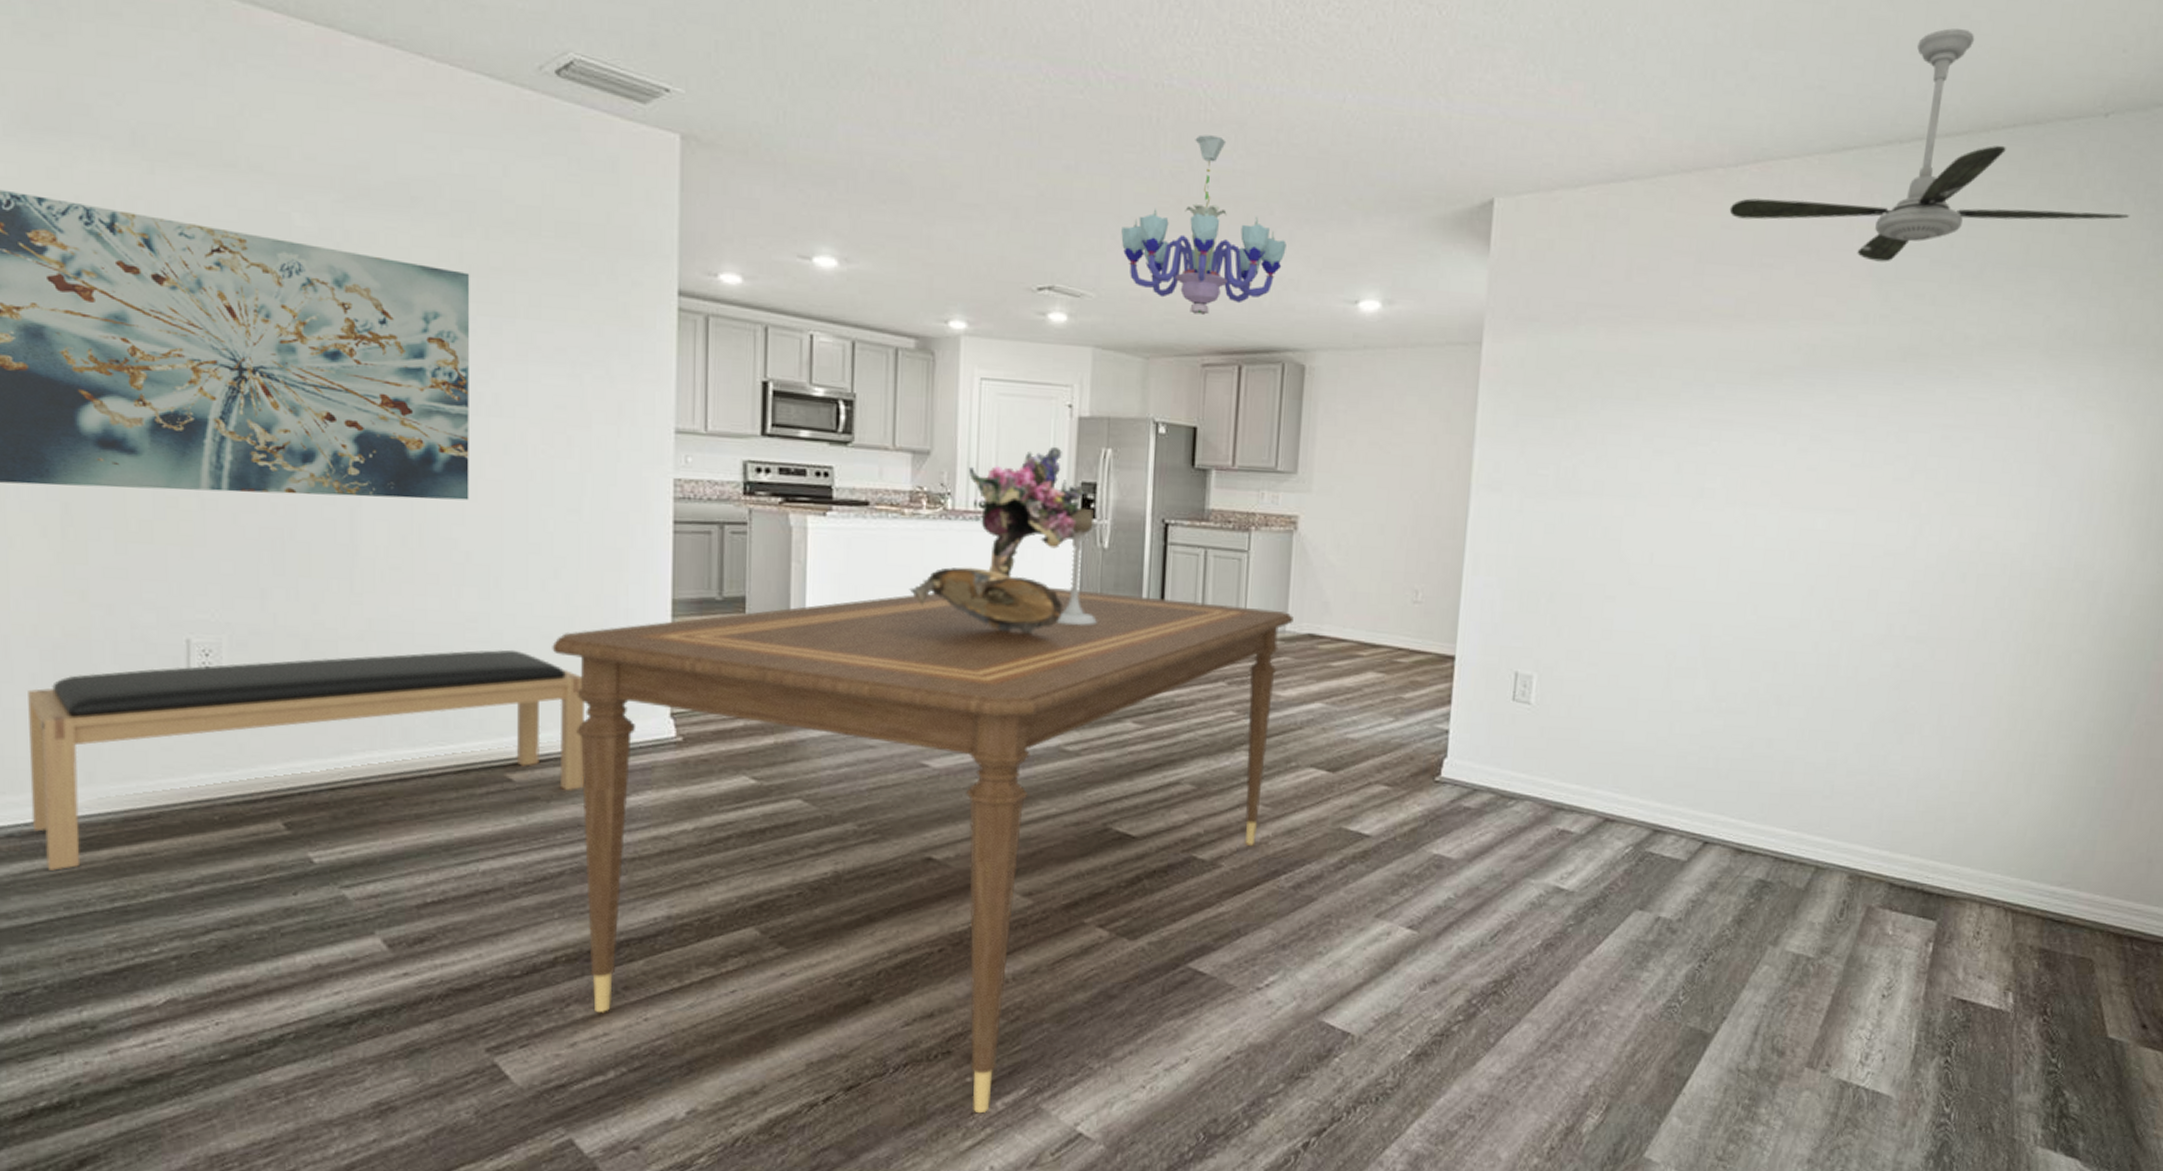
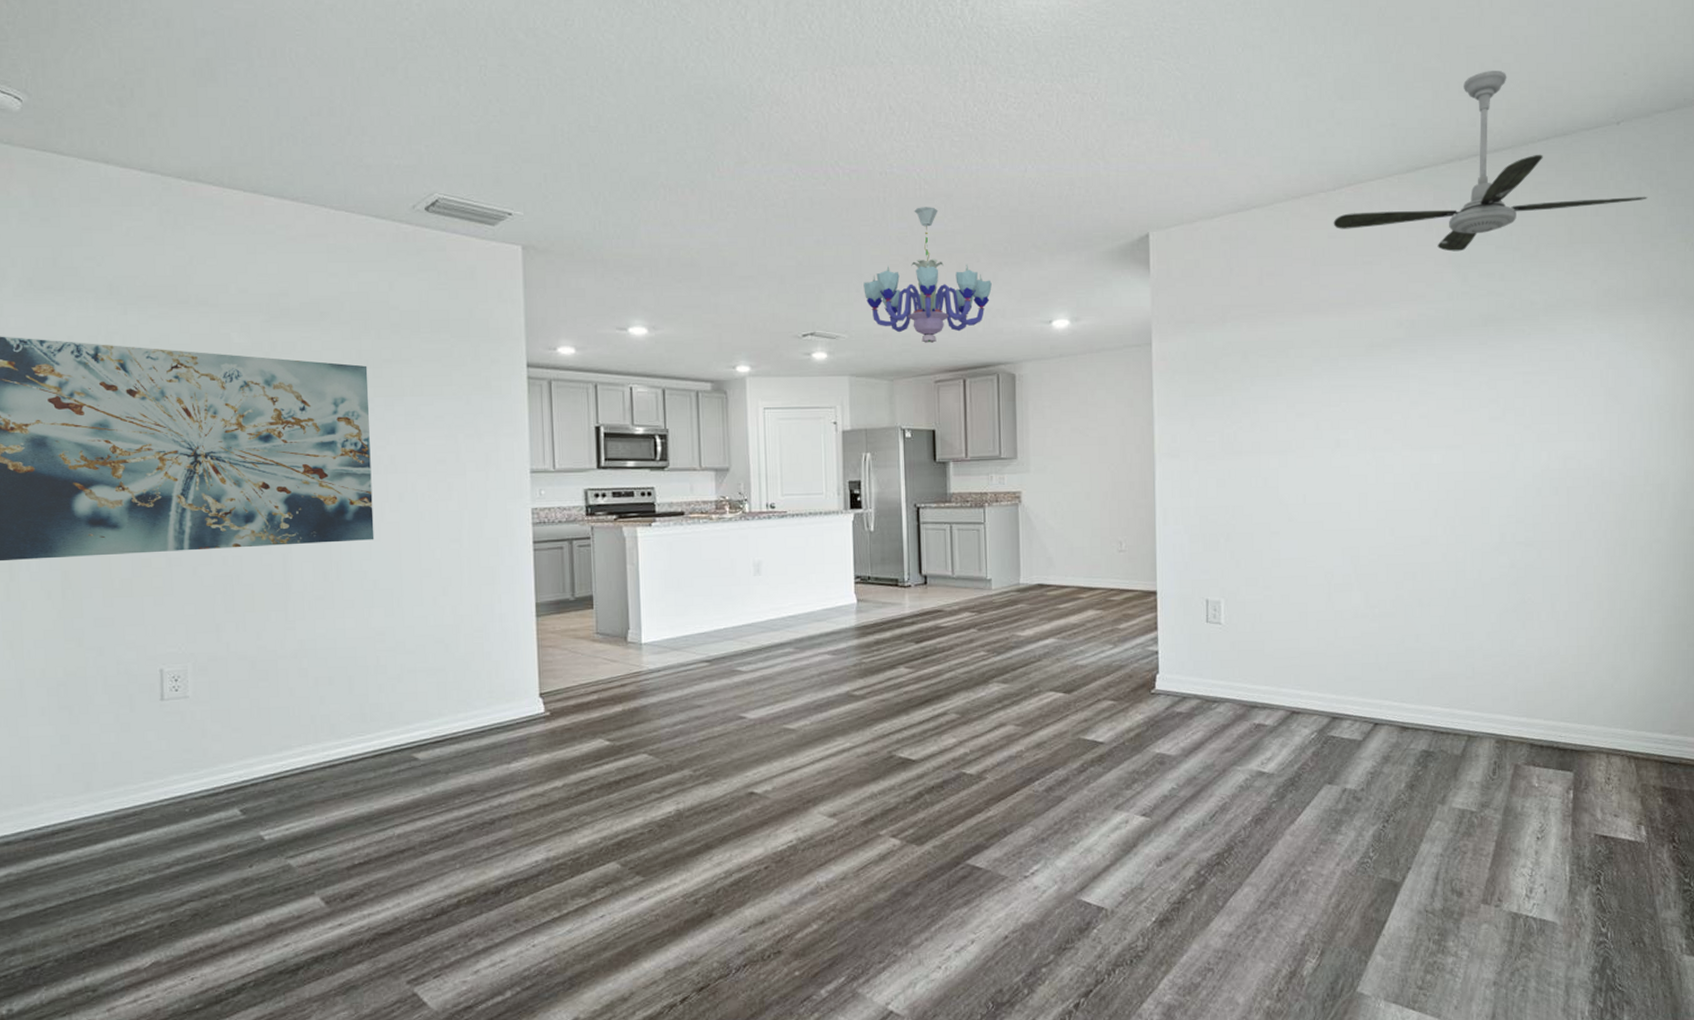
bench: present [28,649,584,871] -> none [38,654,474,864]
dining table: present [552,588,1294,1114] -> none [444,565,1025,1002]
bouquet: present [909,446,1086,634] -> none [720,455,853,605]
candle holder: present [1057,508,1097,626] -> none [838,501,870,595]

